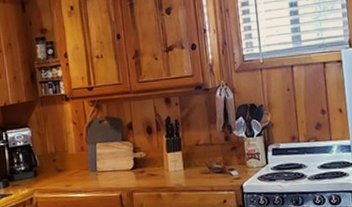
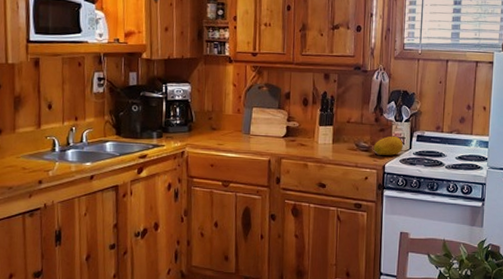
fruit: none [227,152,259,175] -> present [373,136,403,156]

